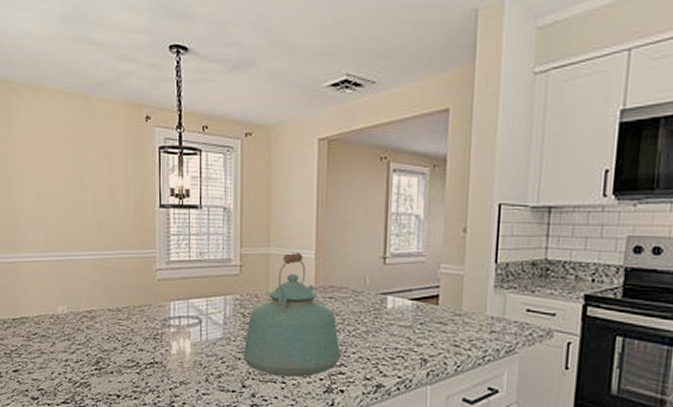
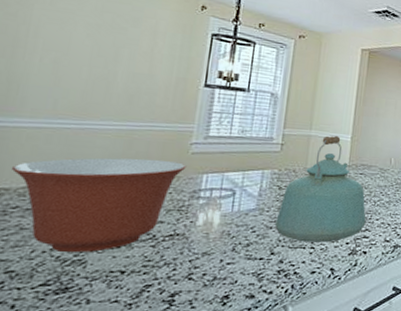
mixing bowl: none [26,287,155,376] -> present [10,157,187,253]

